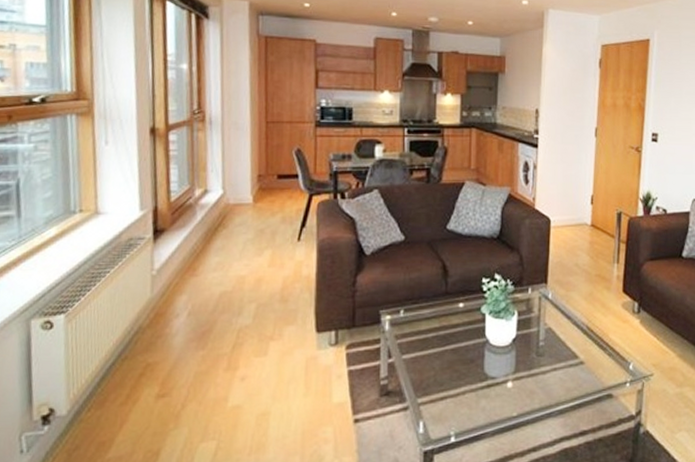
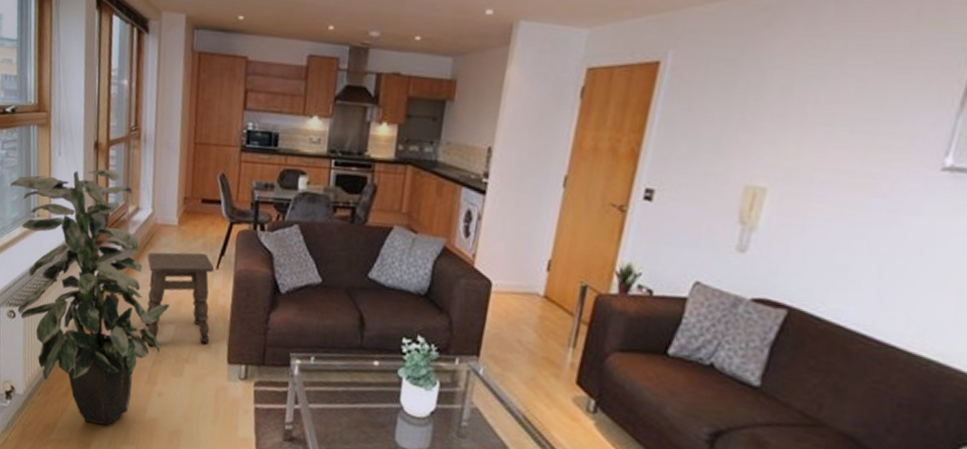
indoor plant: none [42,154,249,429] -> present [11,169,170,426]
side table: none [219,227,296,330] -> present [144,252,215,346]

